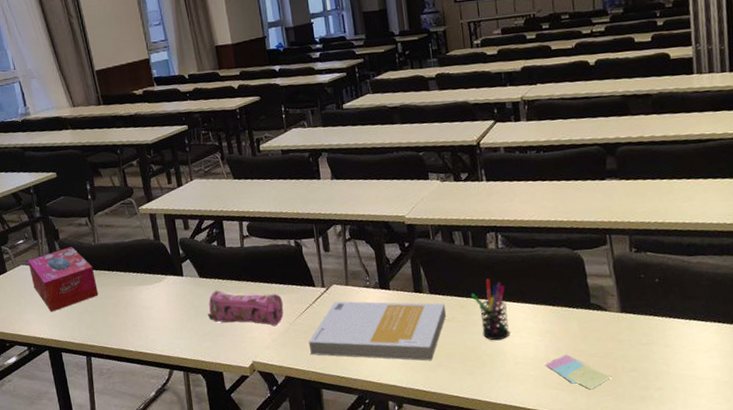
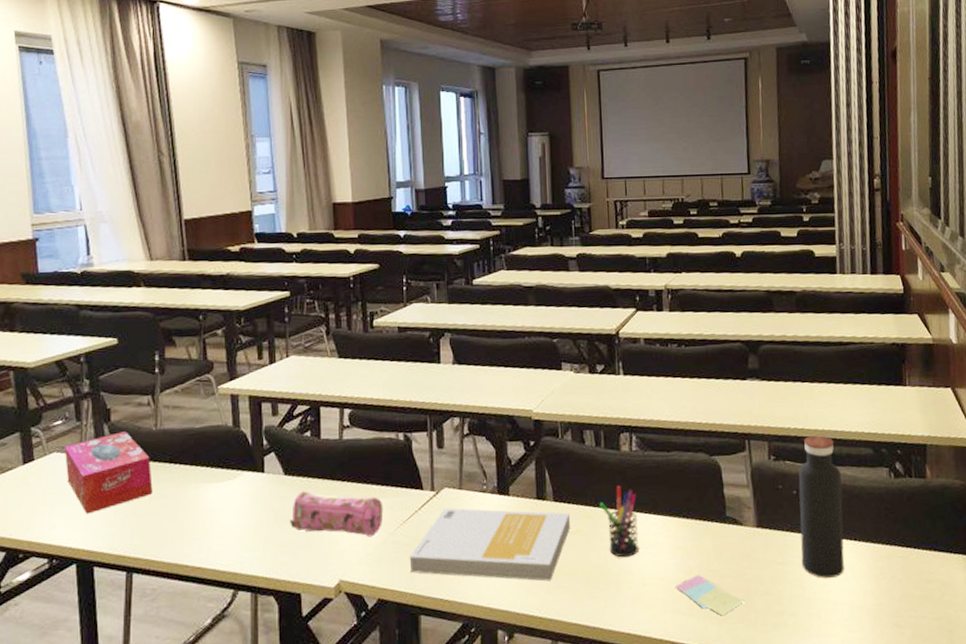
water bottle: none [660,228,709,357] -> present [798,435,844,578]

